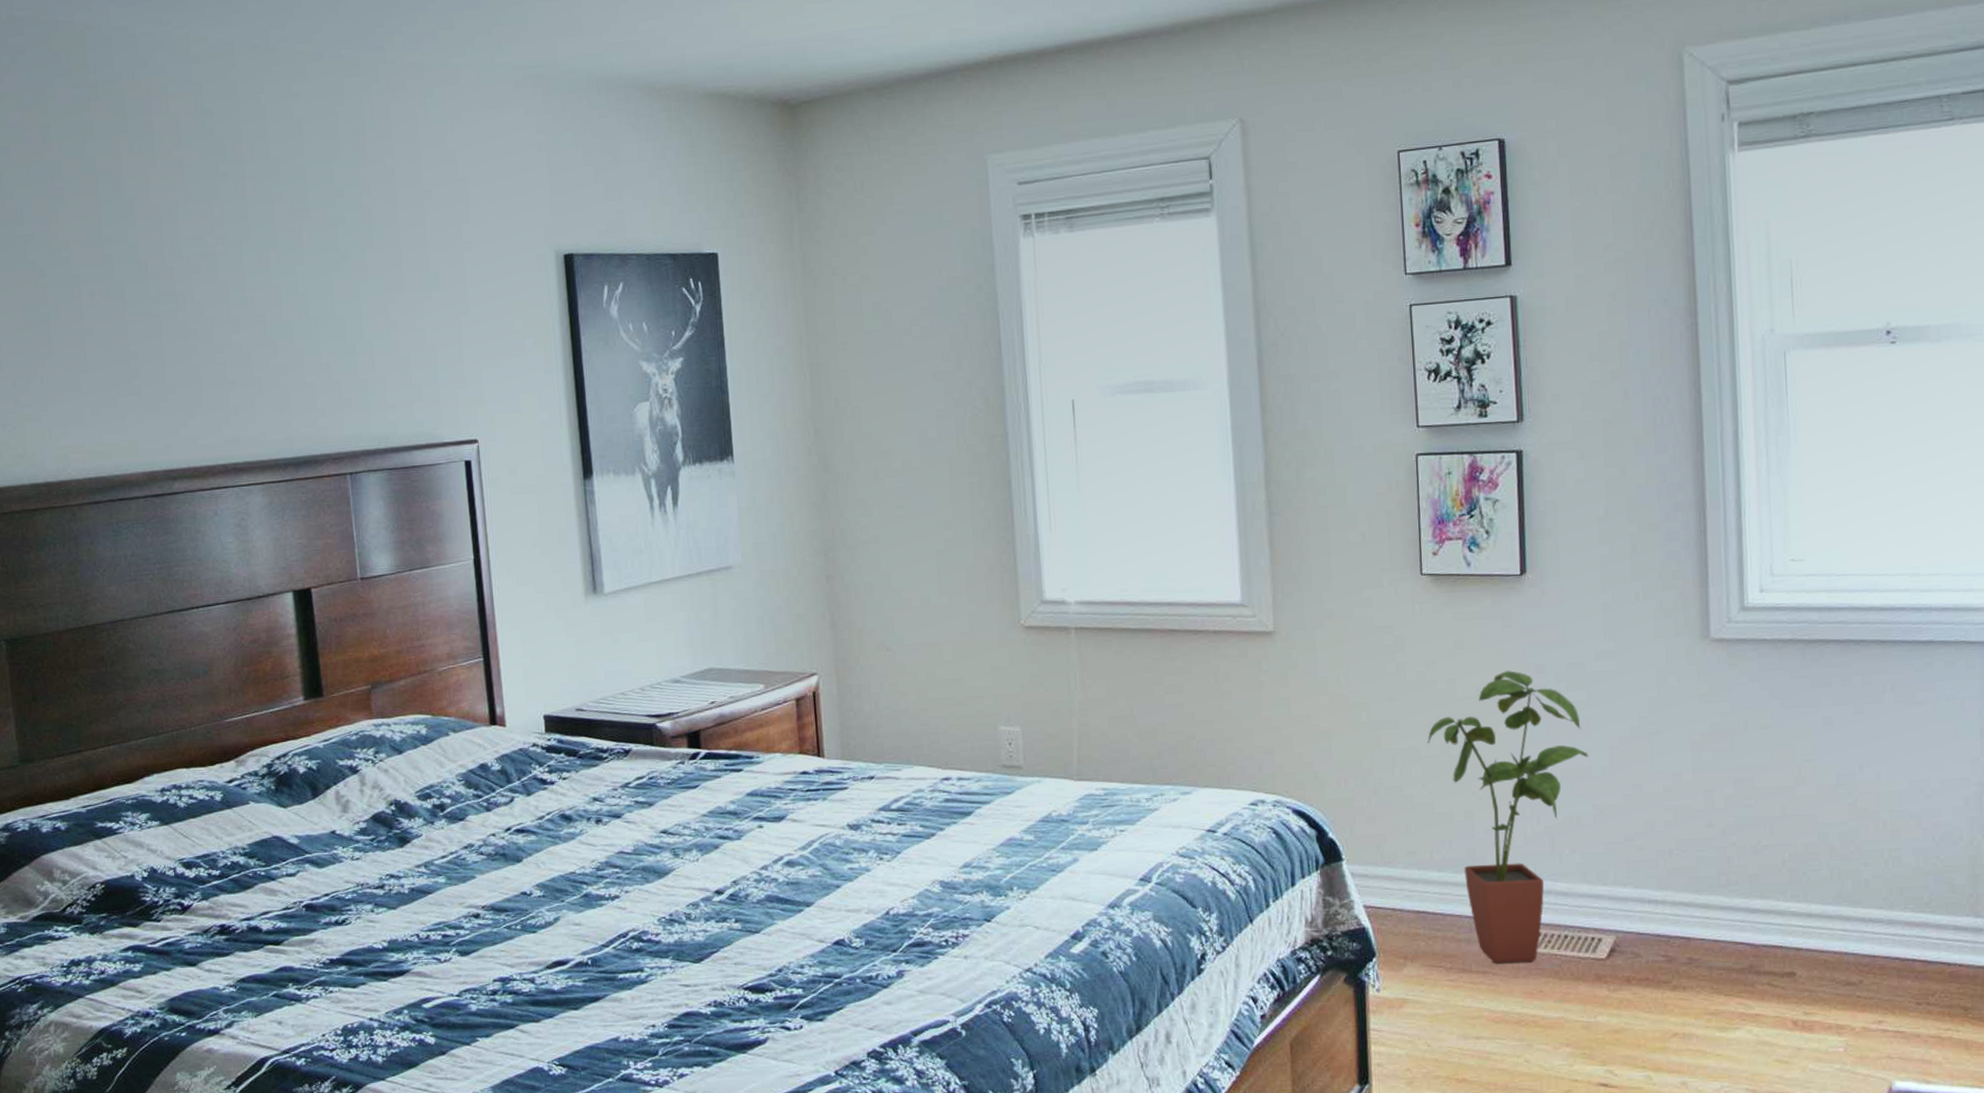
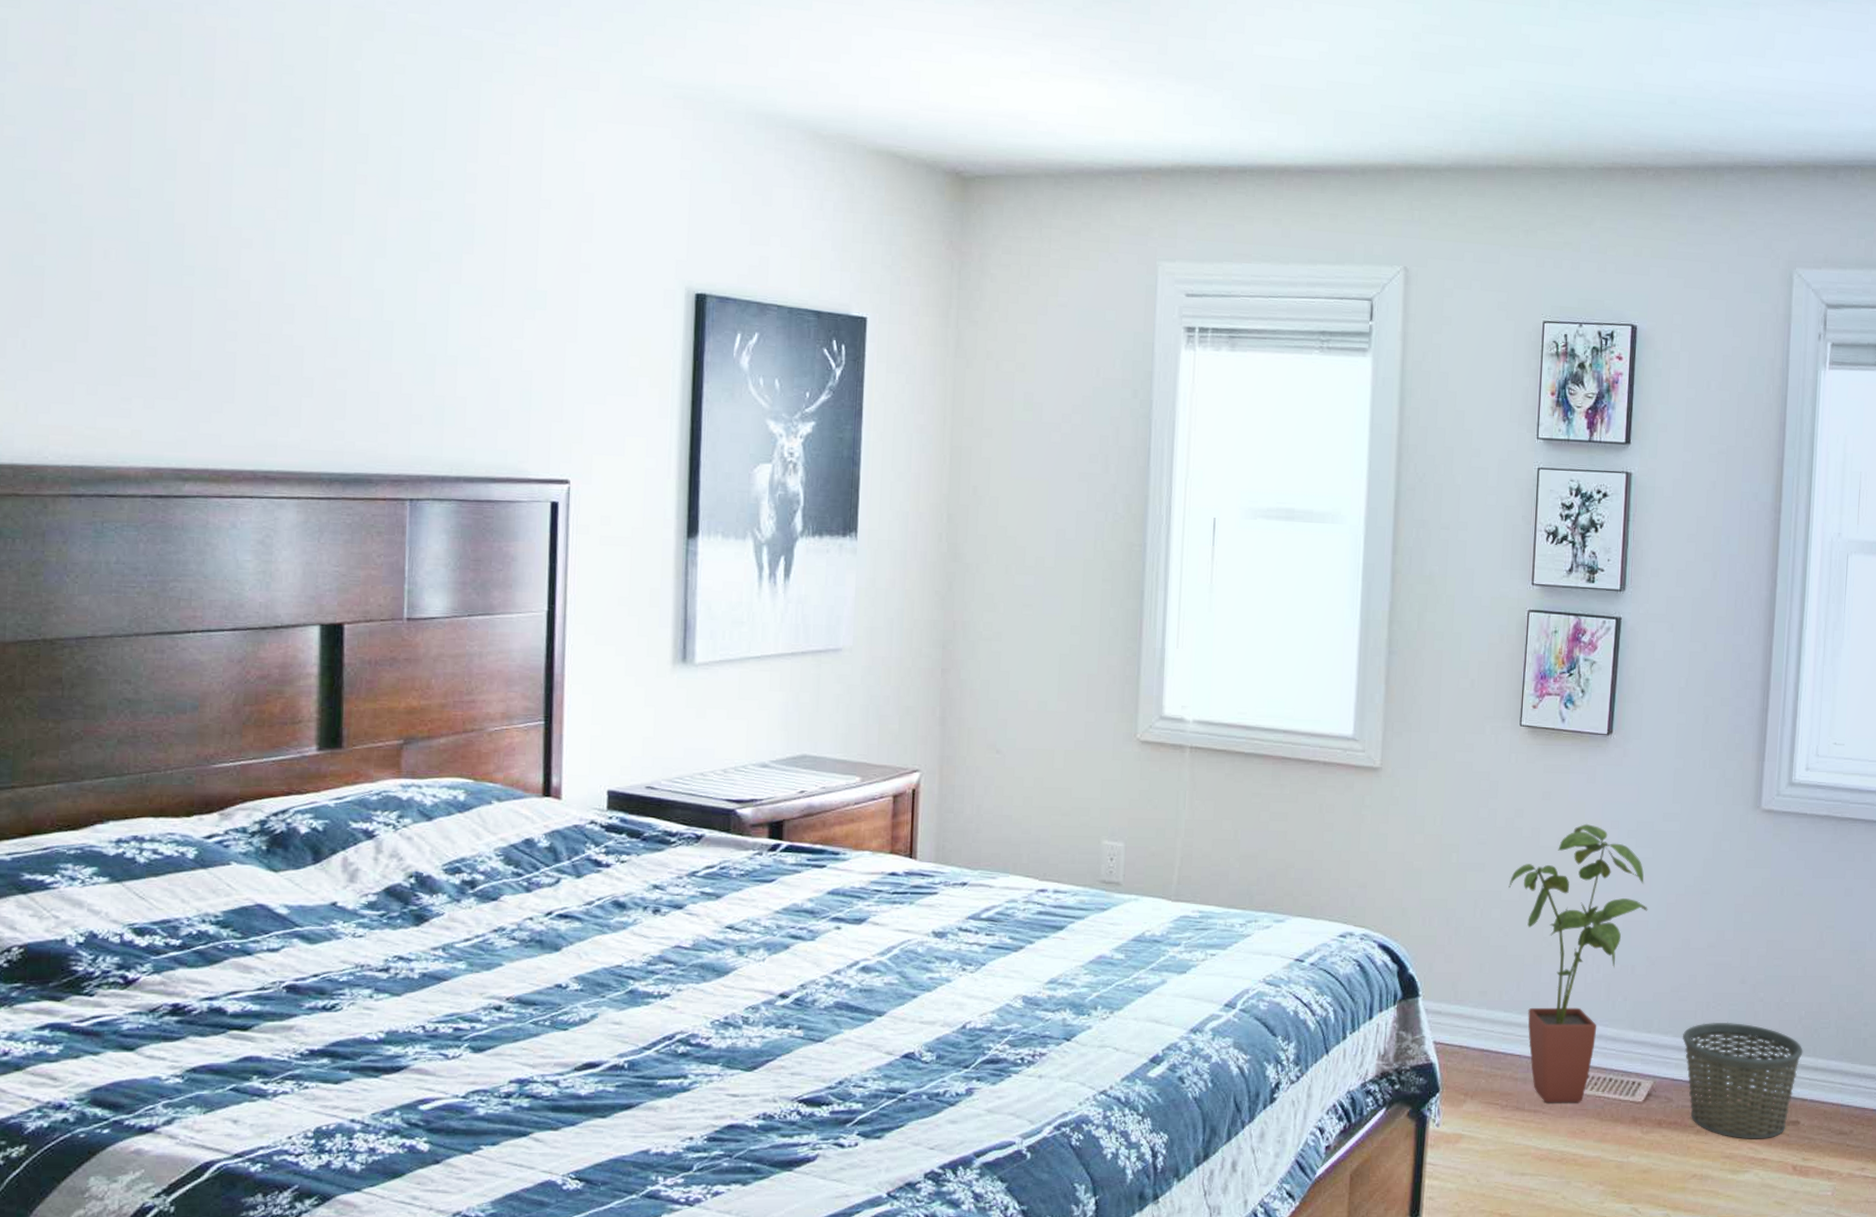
basket: none [1645,869,1792,994] -> present [1683,1022,1803,1139]

